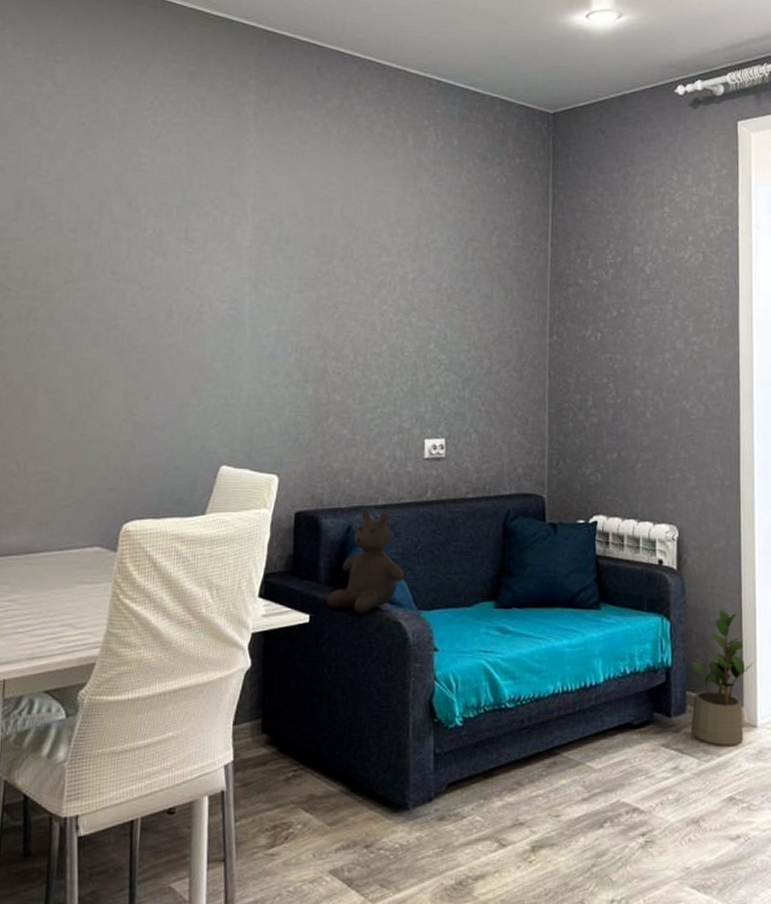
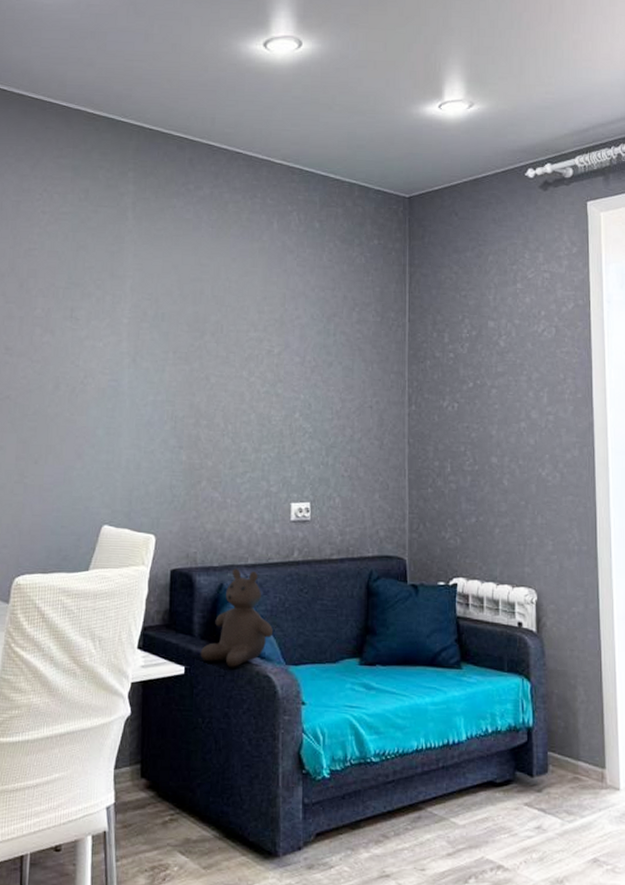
potted plant: present [690,609,753,745] -> none [553,672,615,807]

